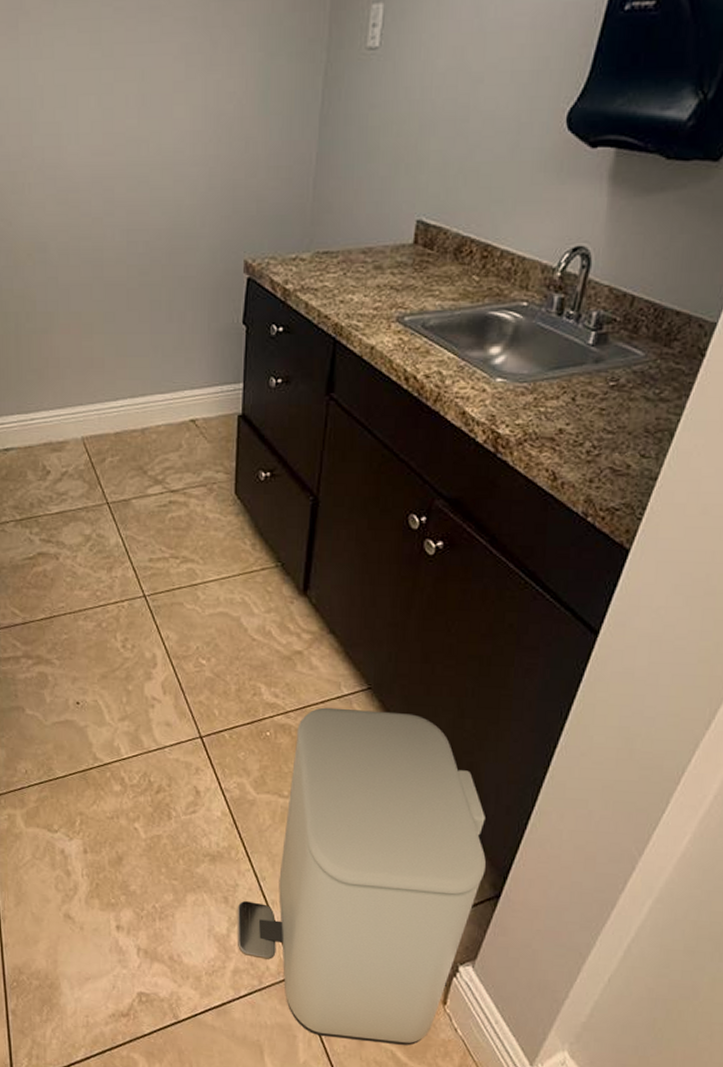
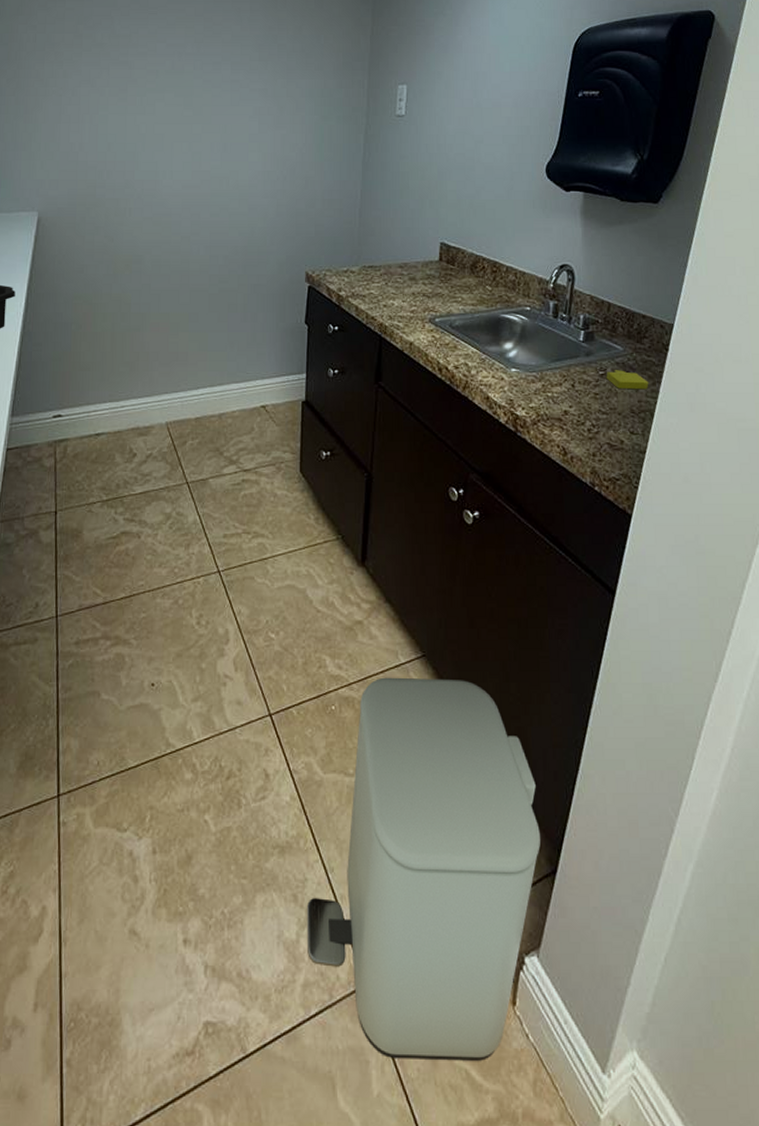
sponge: none [617,380,683,408] -> present [606,370,658,392]

